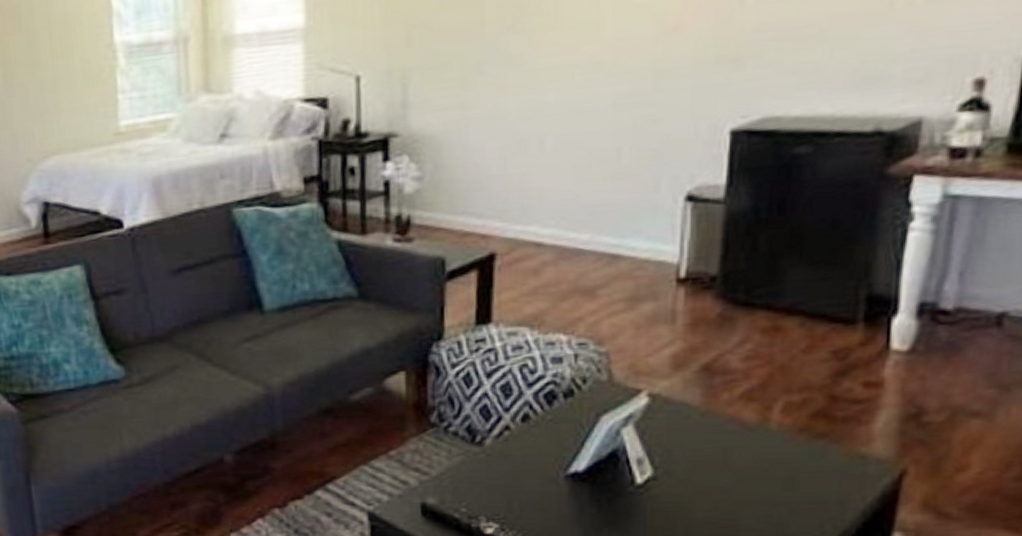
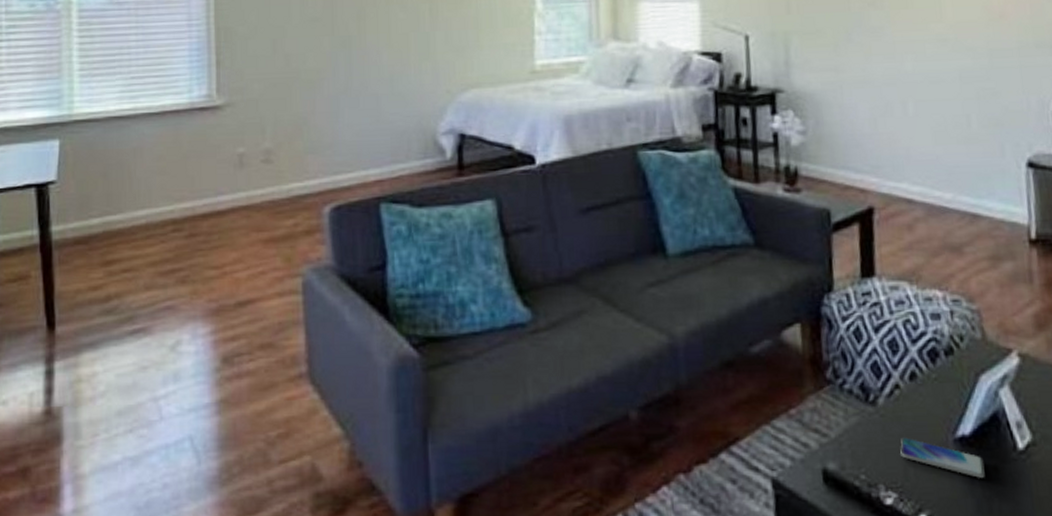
smartphone: none [505,474,596,510] -> present [900,437,985,478]

